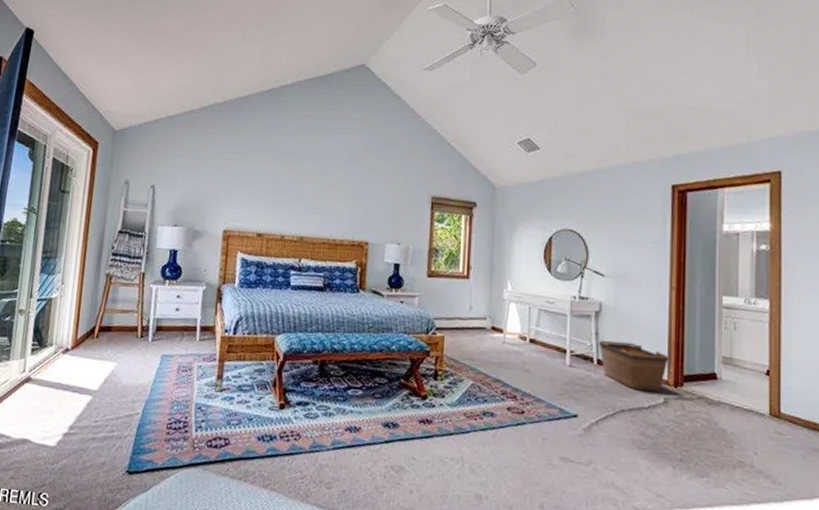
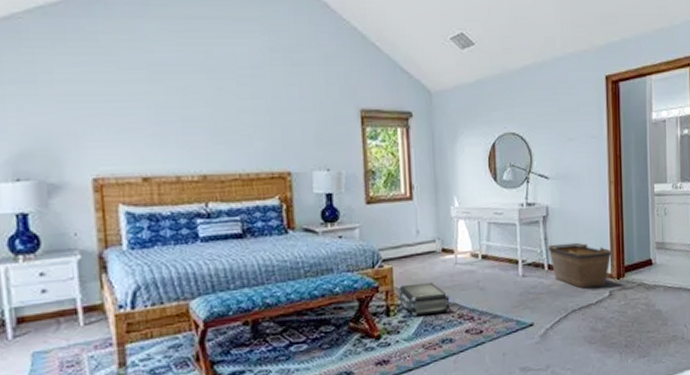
briefcase: none [447,353,495,388] -> present [398,282,451,317]

